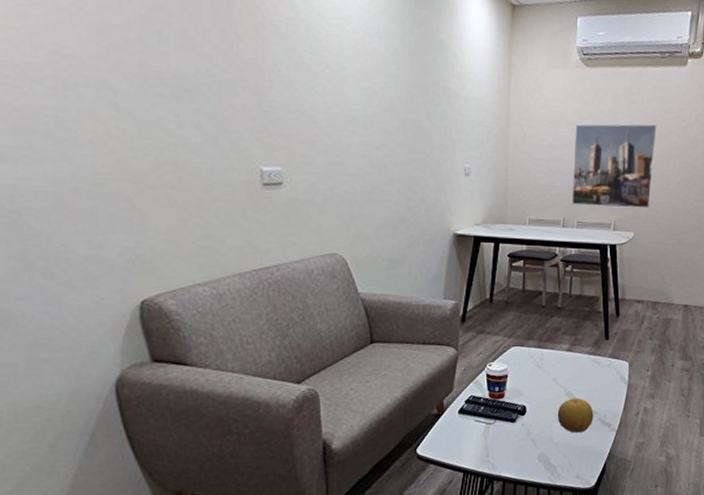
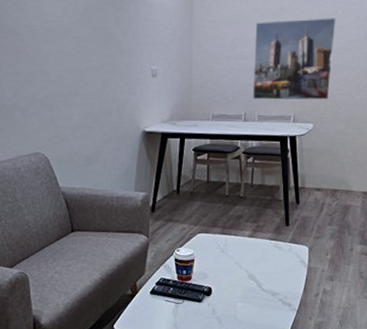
fruit: present [557,398,594,433] -> none [240,280,275,313]

